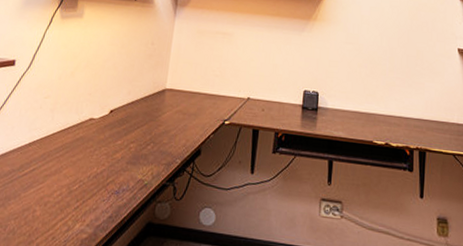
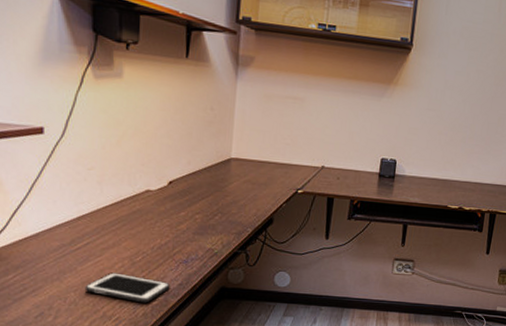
cell phone: none [24,200,101,236] -> present [84,272,170,303]

